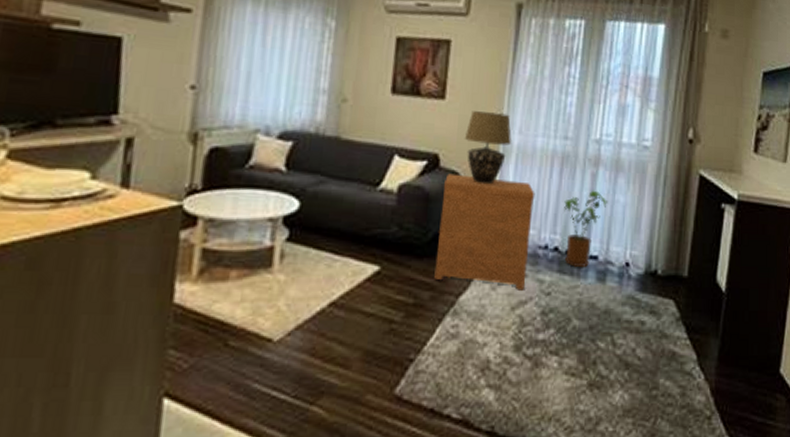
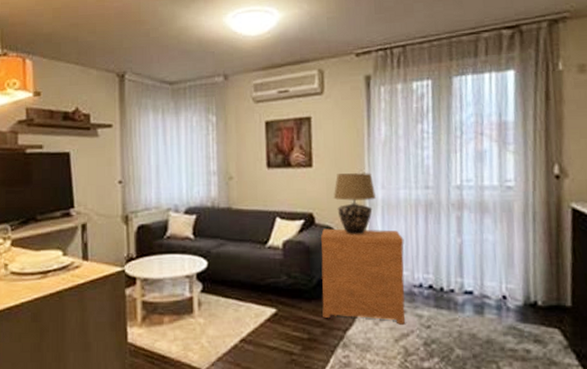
house plant: present [564,190,609,268] -> none [433,231,477,303]

